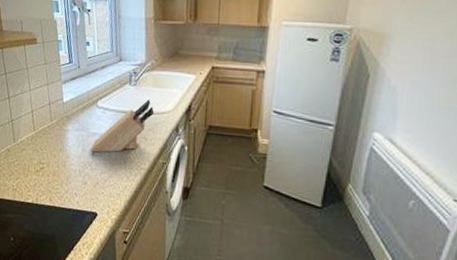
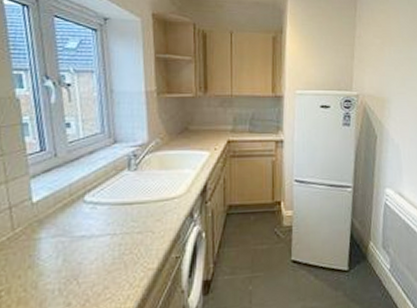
knife block: present [90,99,155,153] -> none [75,185,162,261]

